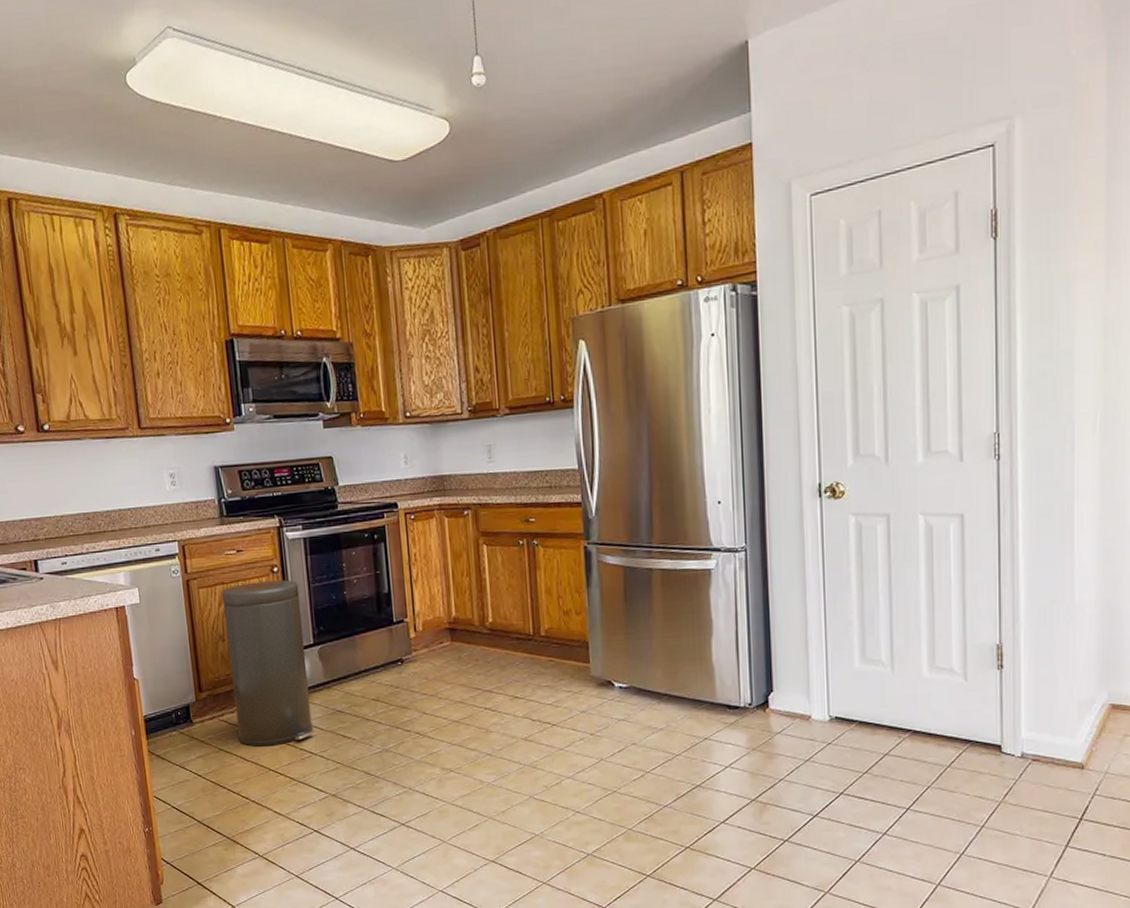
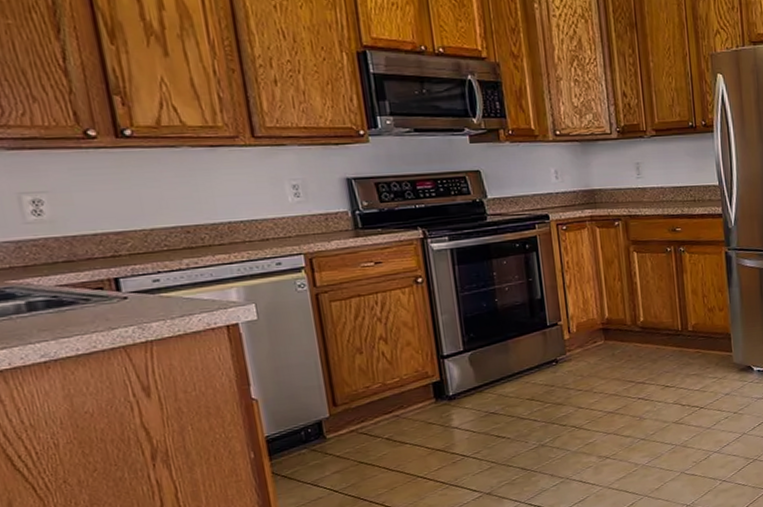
pedal bin: present [221,580,316,747] -> none [358,289,468,456]

